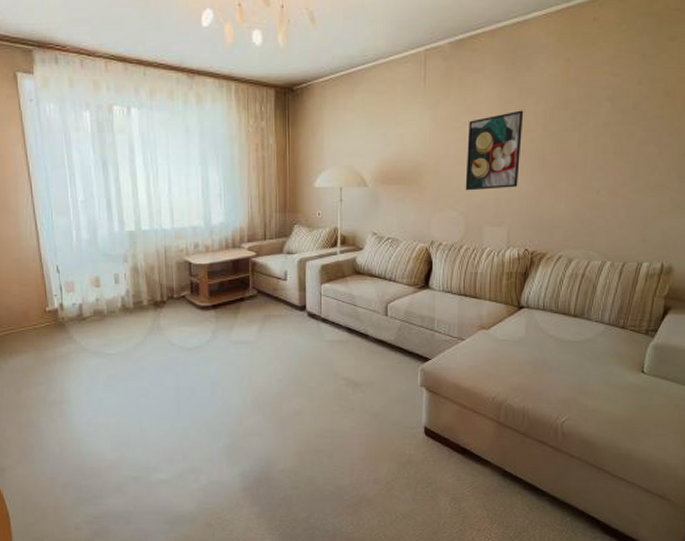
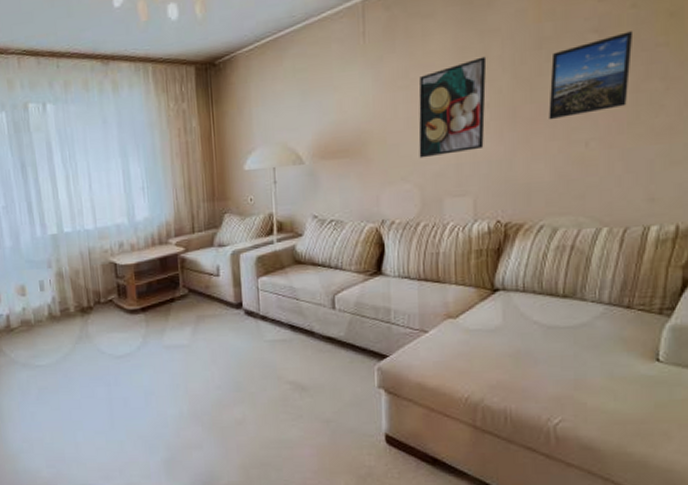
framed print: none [570,103,638,169] -> present [549,31,634,120]

